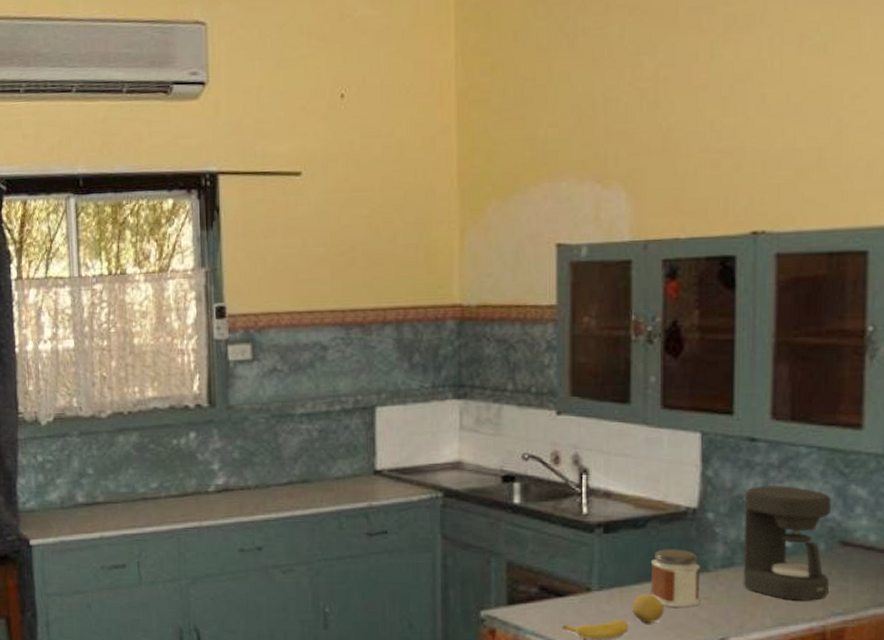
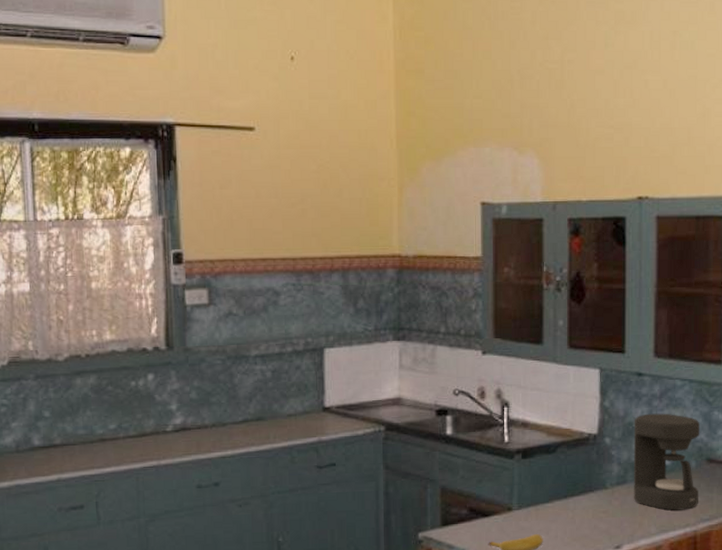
fruit: present [632,594,664,624] -> none [545,511,571,537]
jar: present [650,549,701,607] -> none [560,470,601,521]

